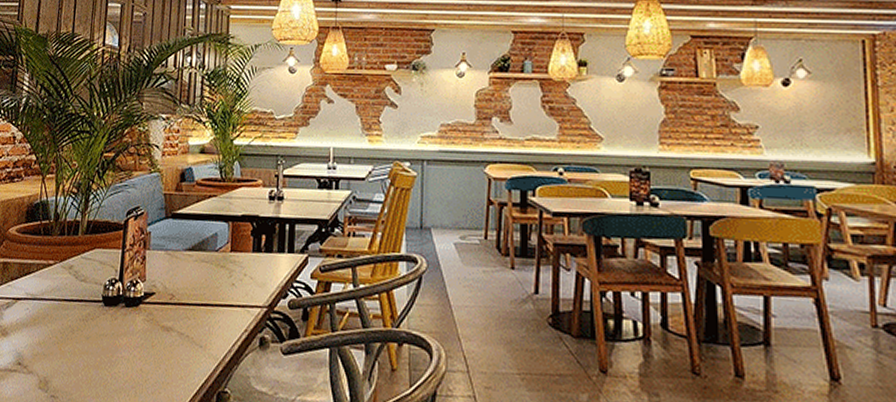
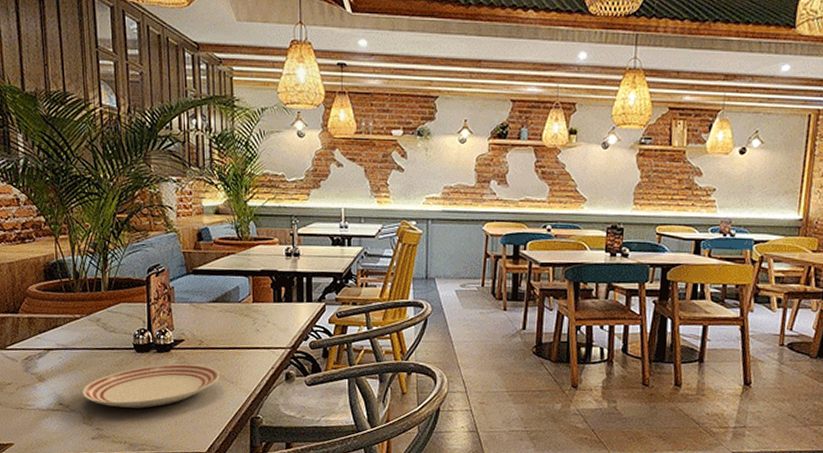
dinner plate: none [42,320,189,374] -> present [81,363,220,409]

